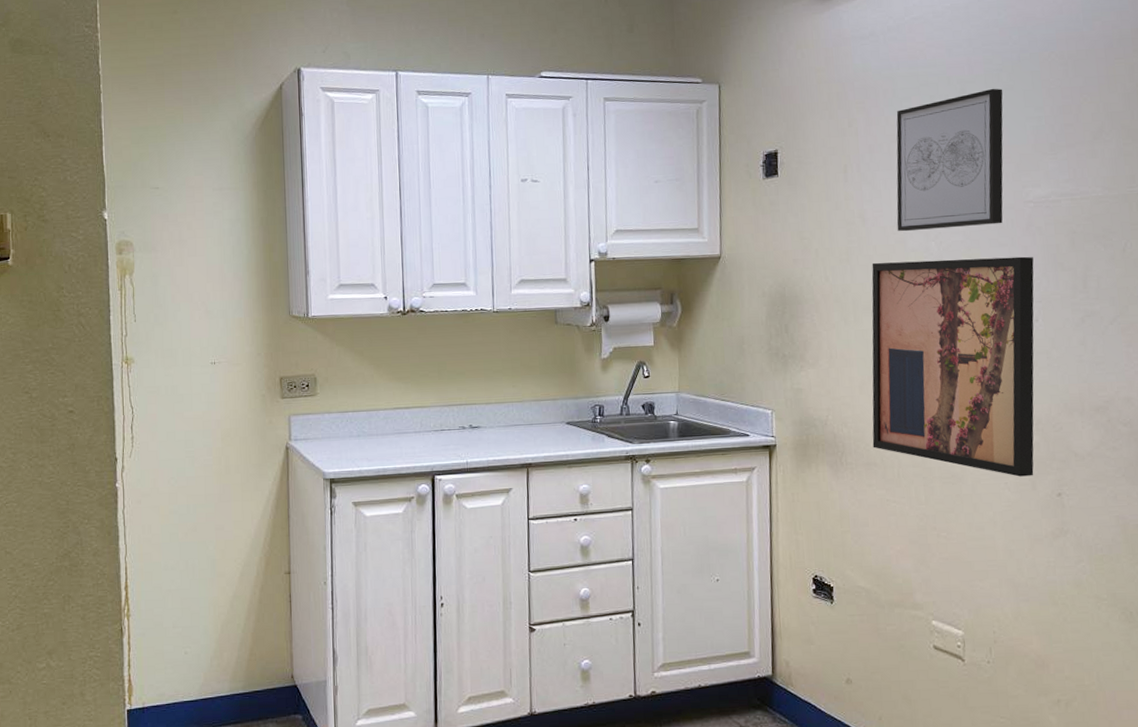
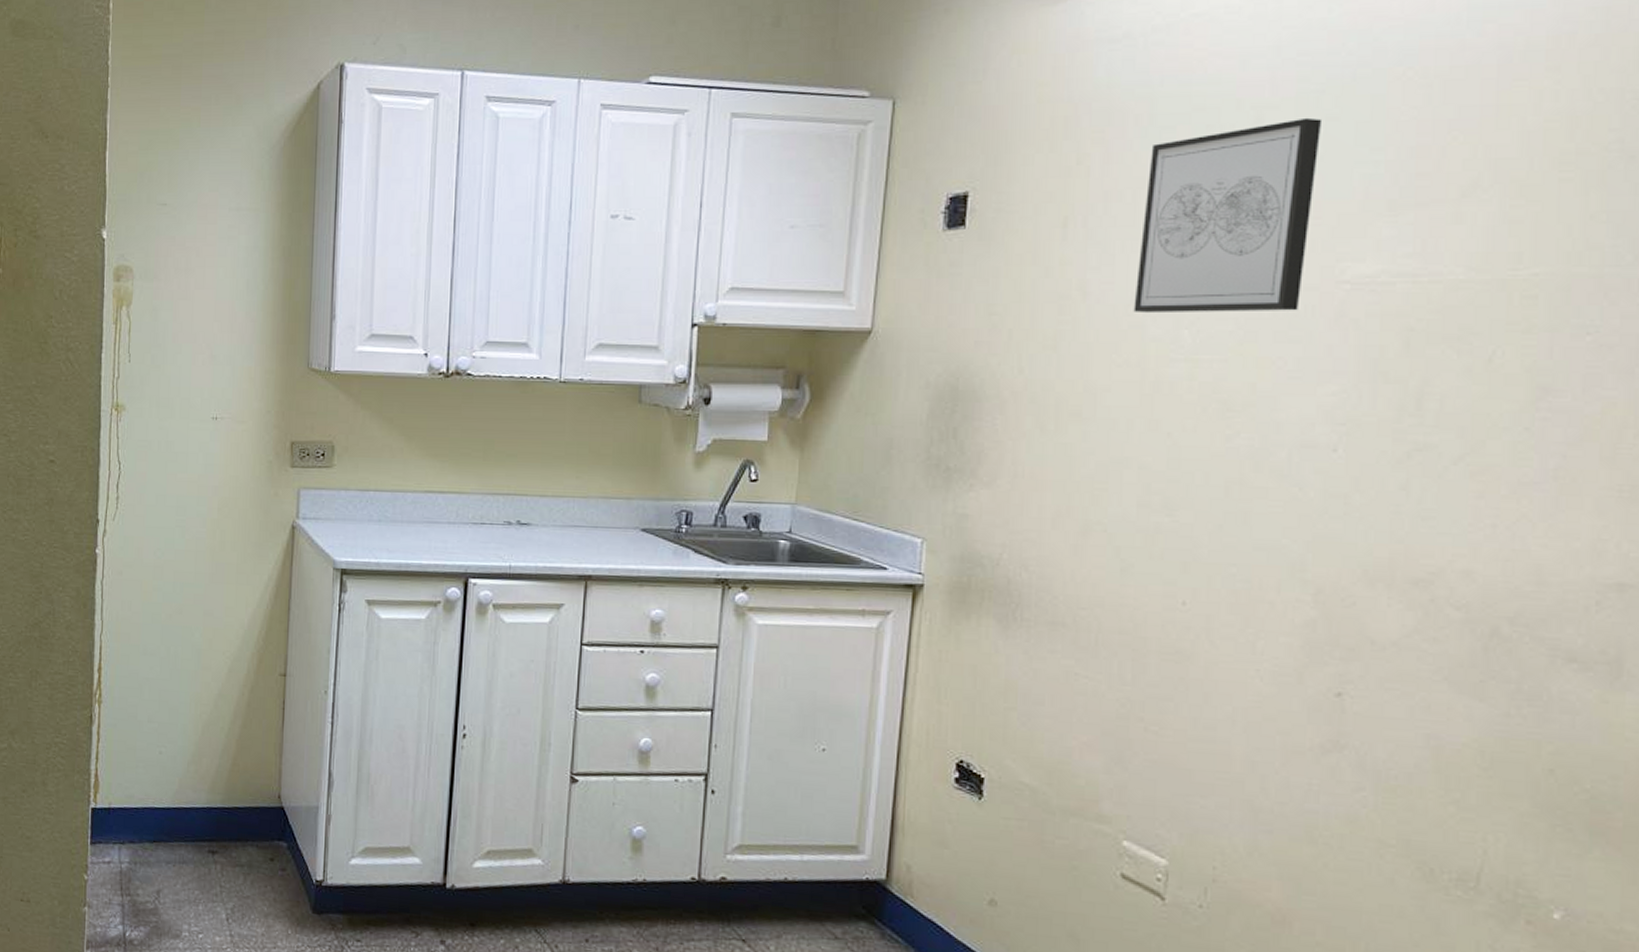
wall art: present [871,256,1034,477] -> none [1062,353,1340,665]

